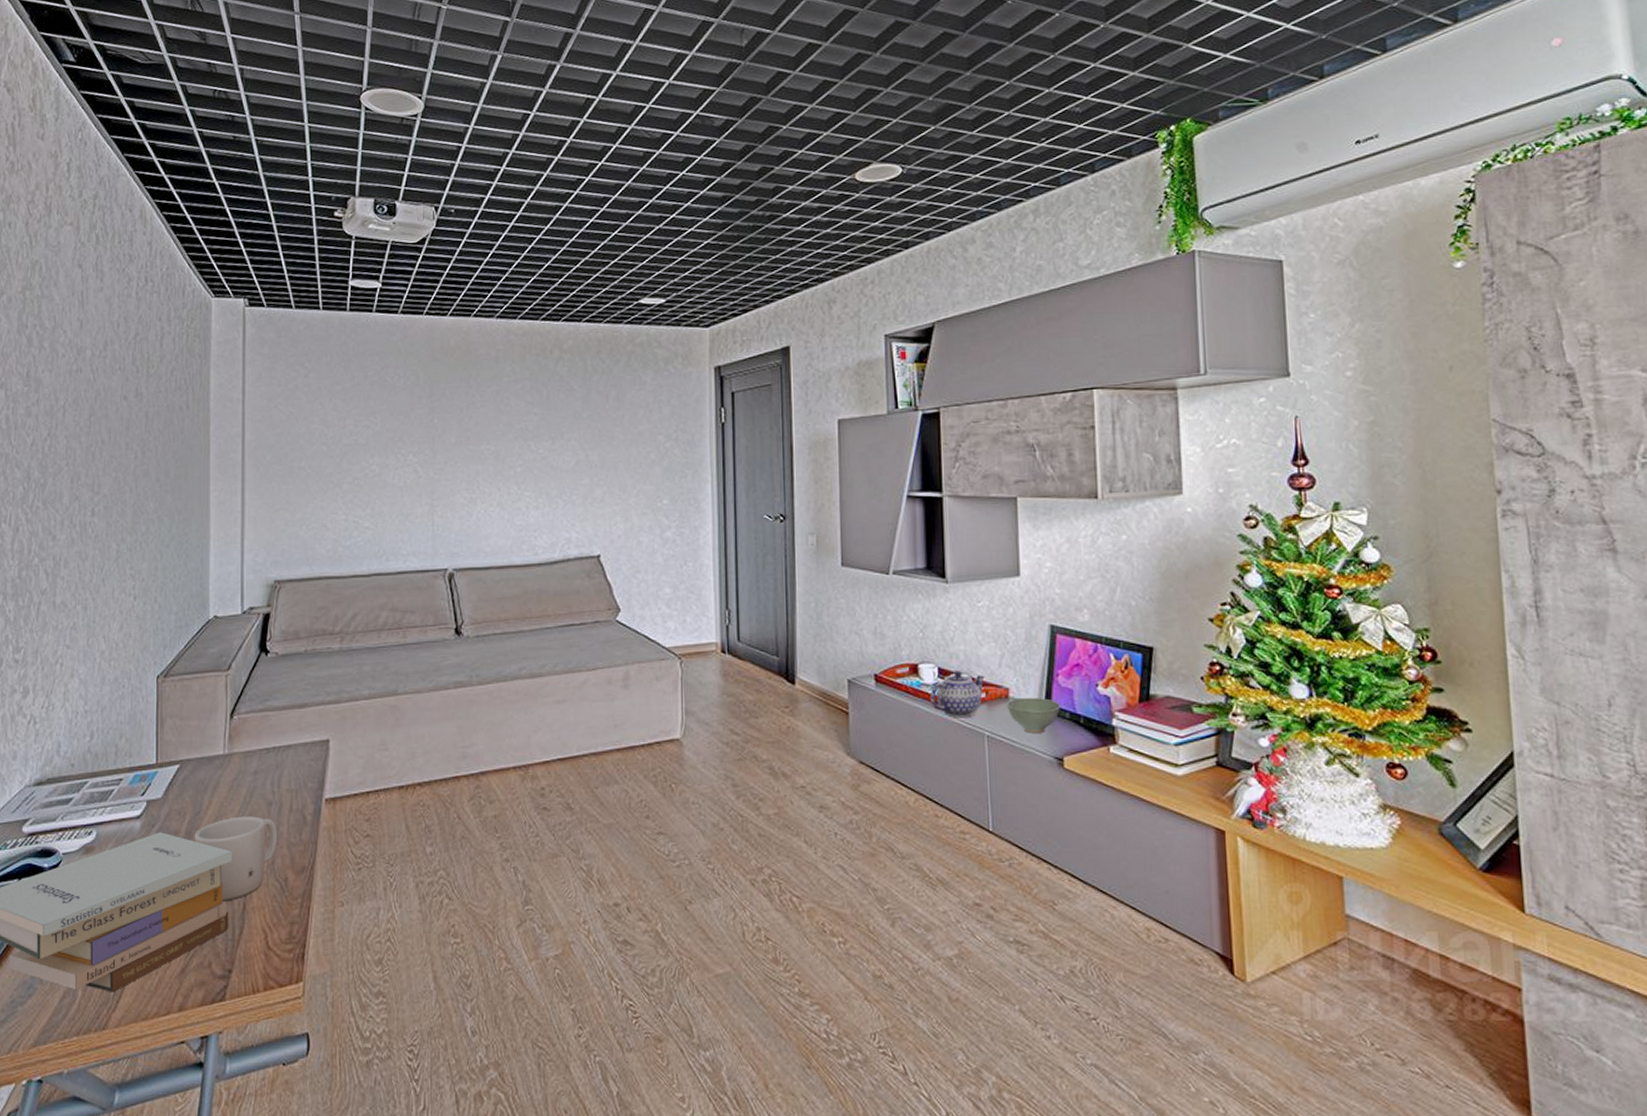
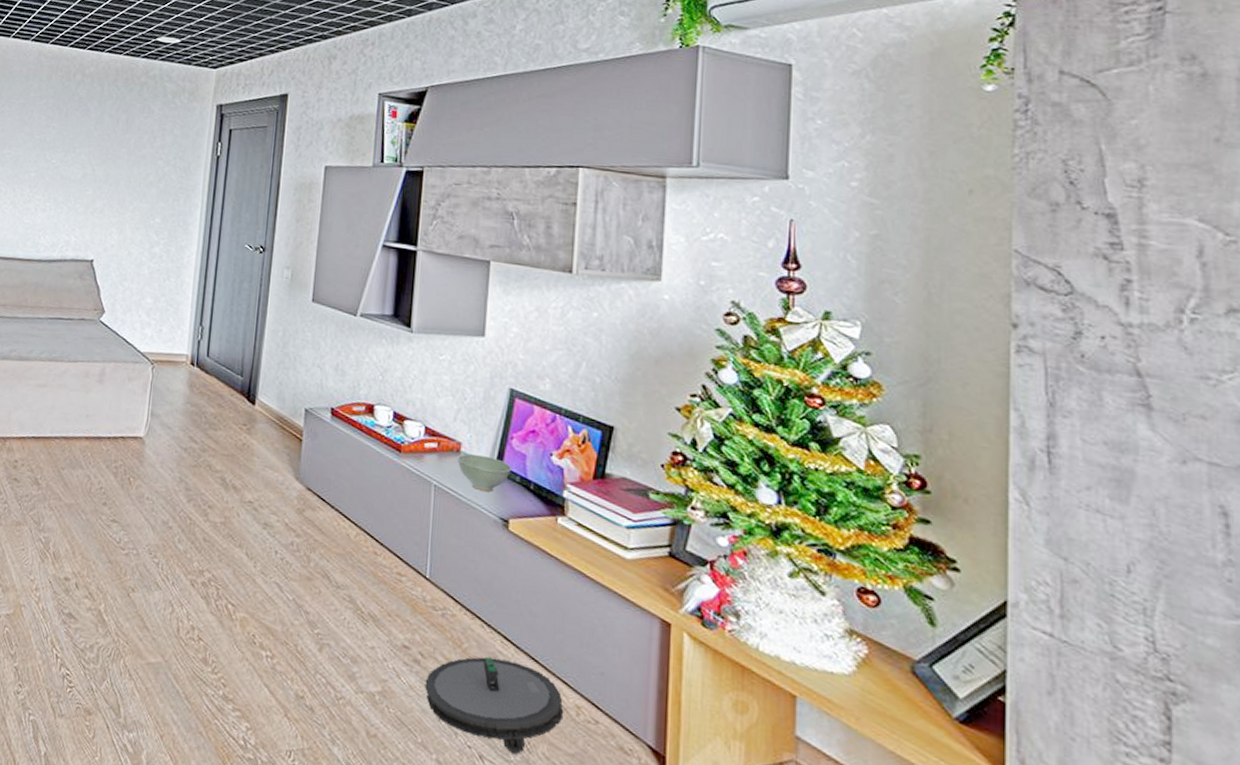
teapot: present [930,671,985,718] -> none [382,417,439,464]
robot vacuum: none [1000,898,1136,988] -> present [425,656,564,755]

